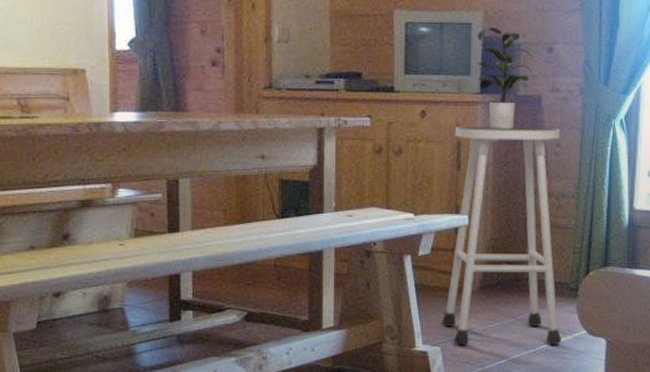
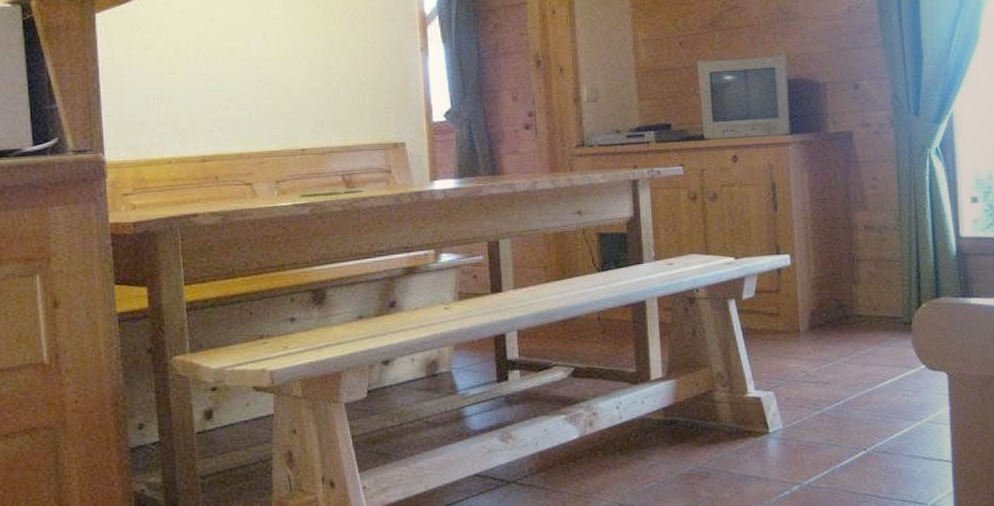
stool: present [441,126,562,345] -> none [768,161,900,388]
potted plant: present [477,27,533,129] -> none [781,69,841,168]

